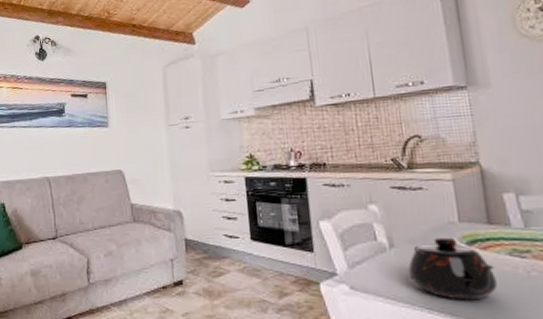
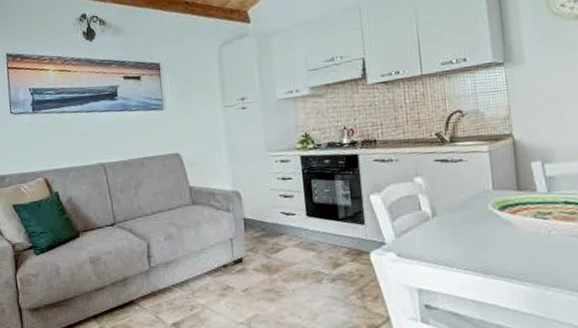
teapot: present [408,236,498,300] -> none [448,203,523,260]

